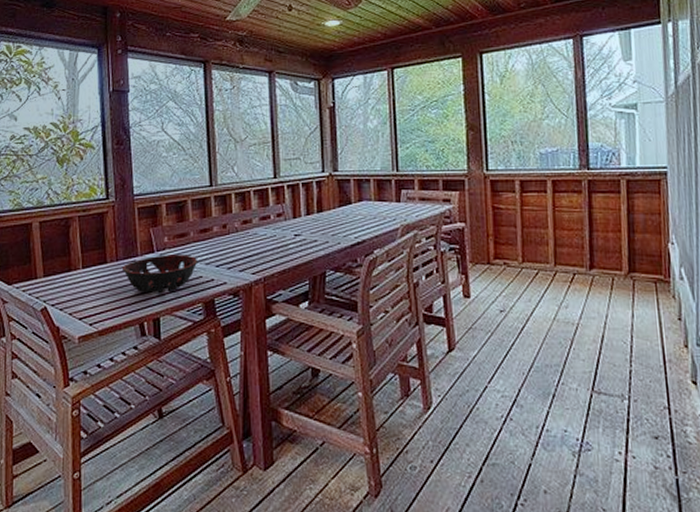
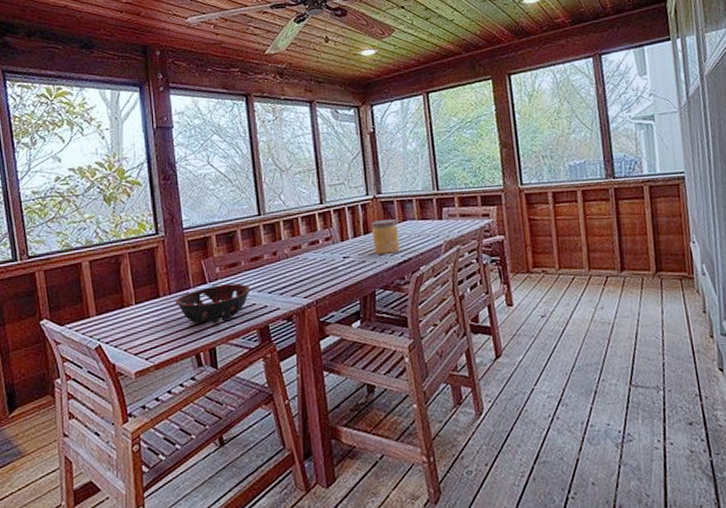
jar: none [325,199,354,234] -> present [371,219,400,254]

